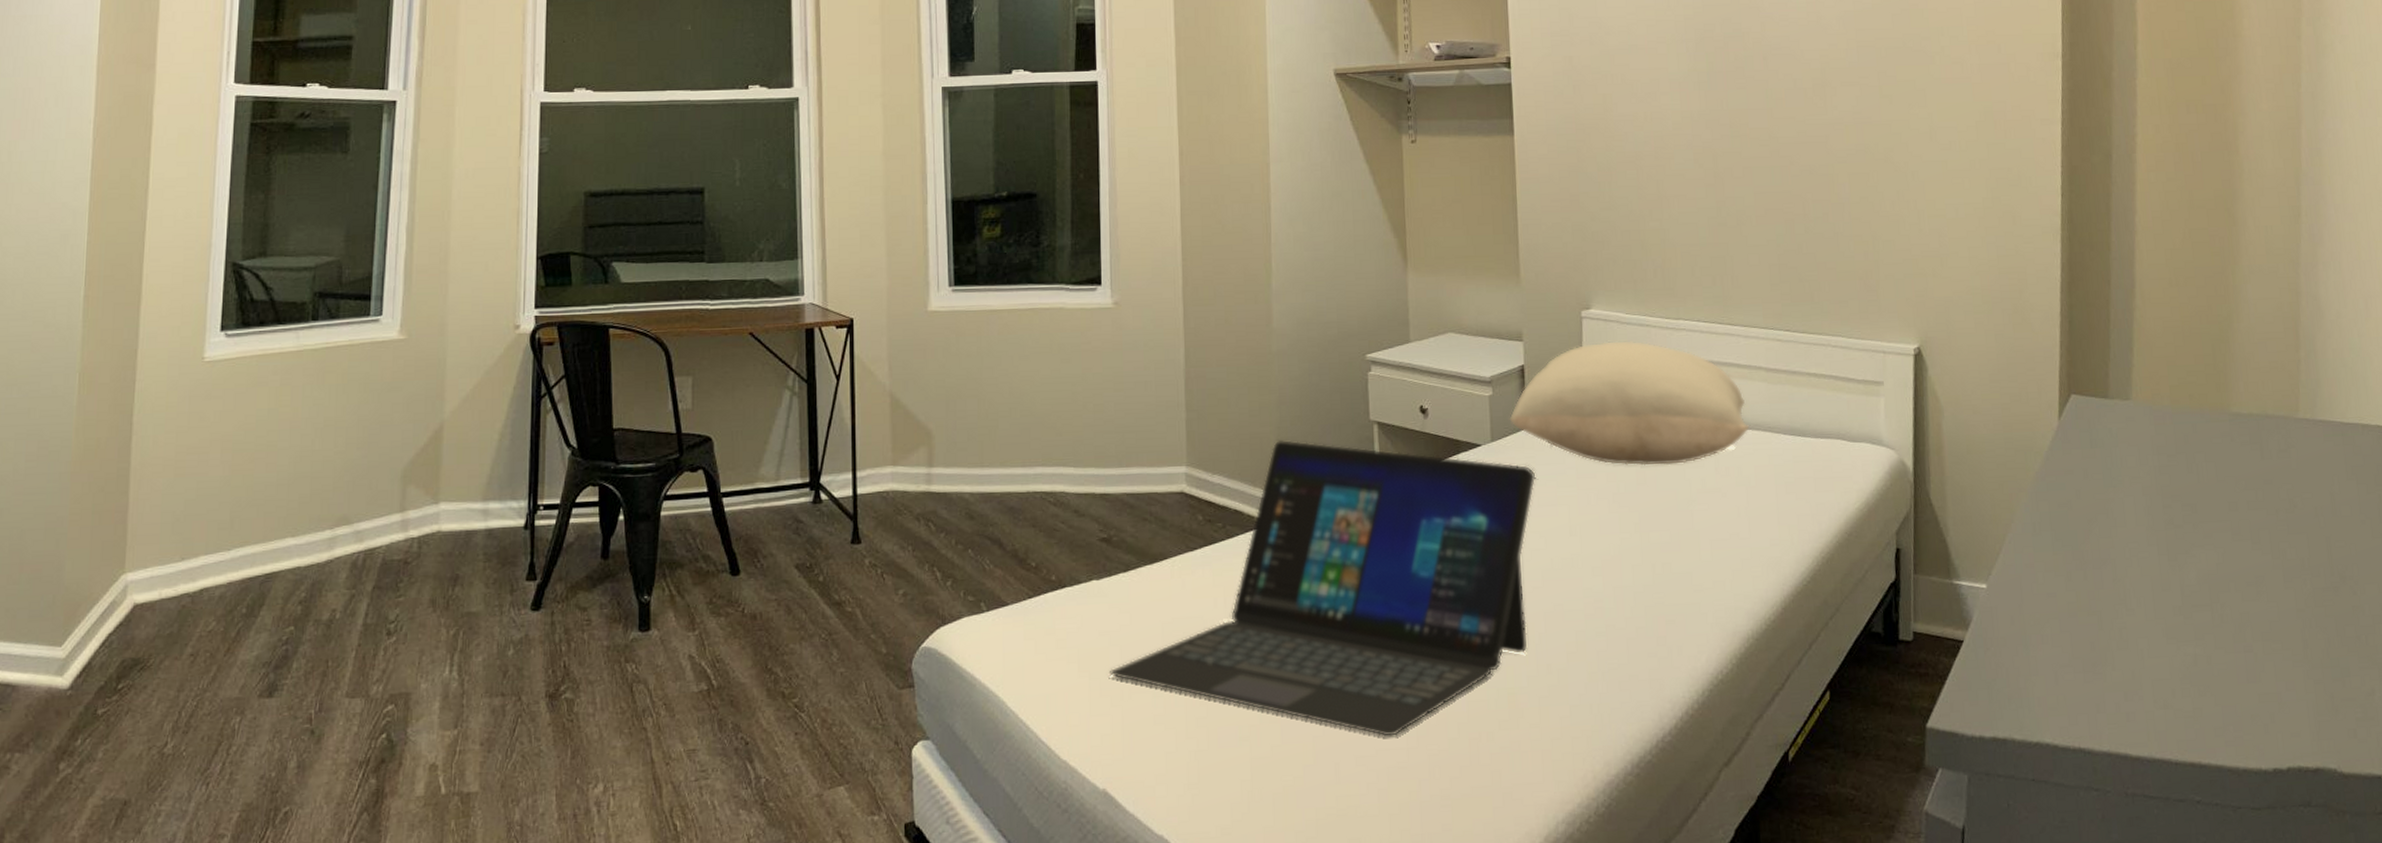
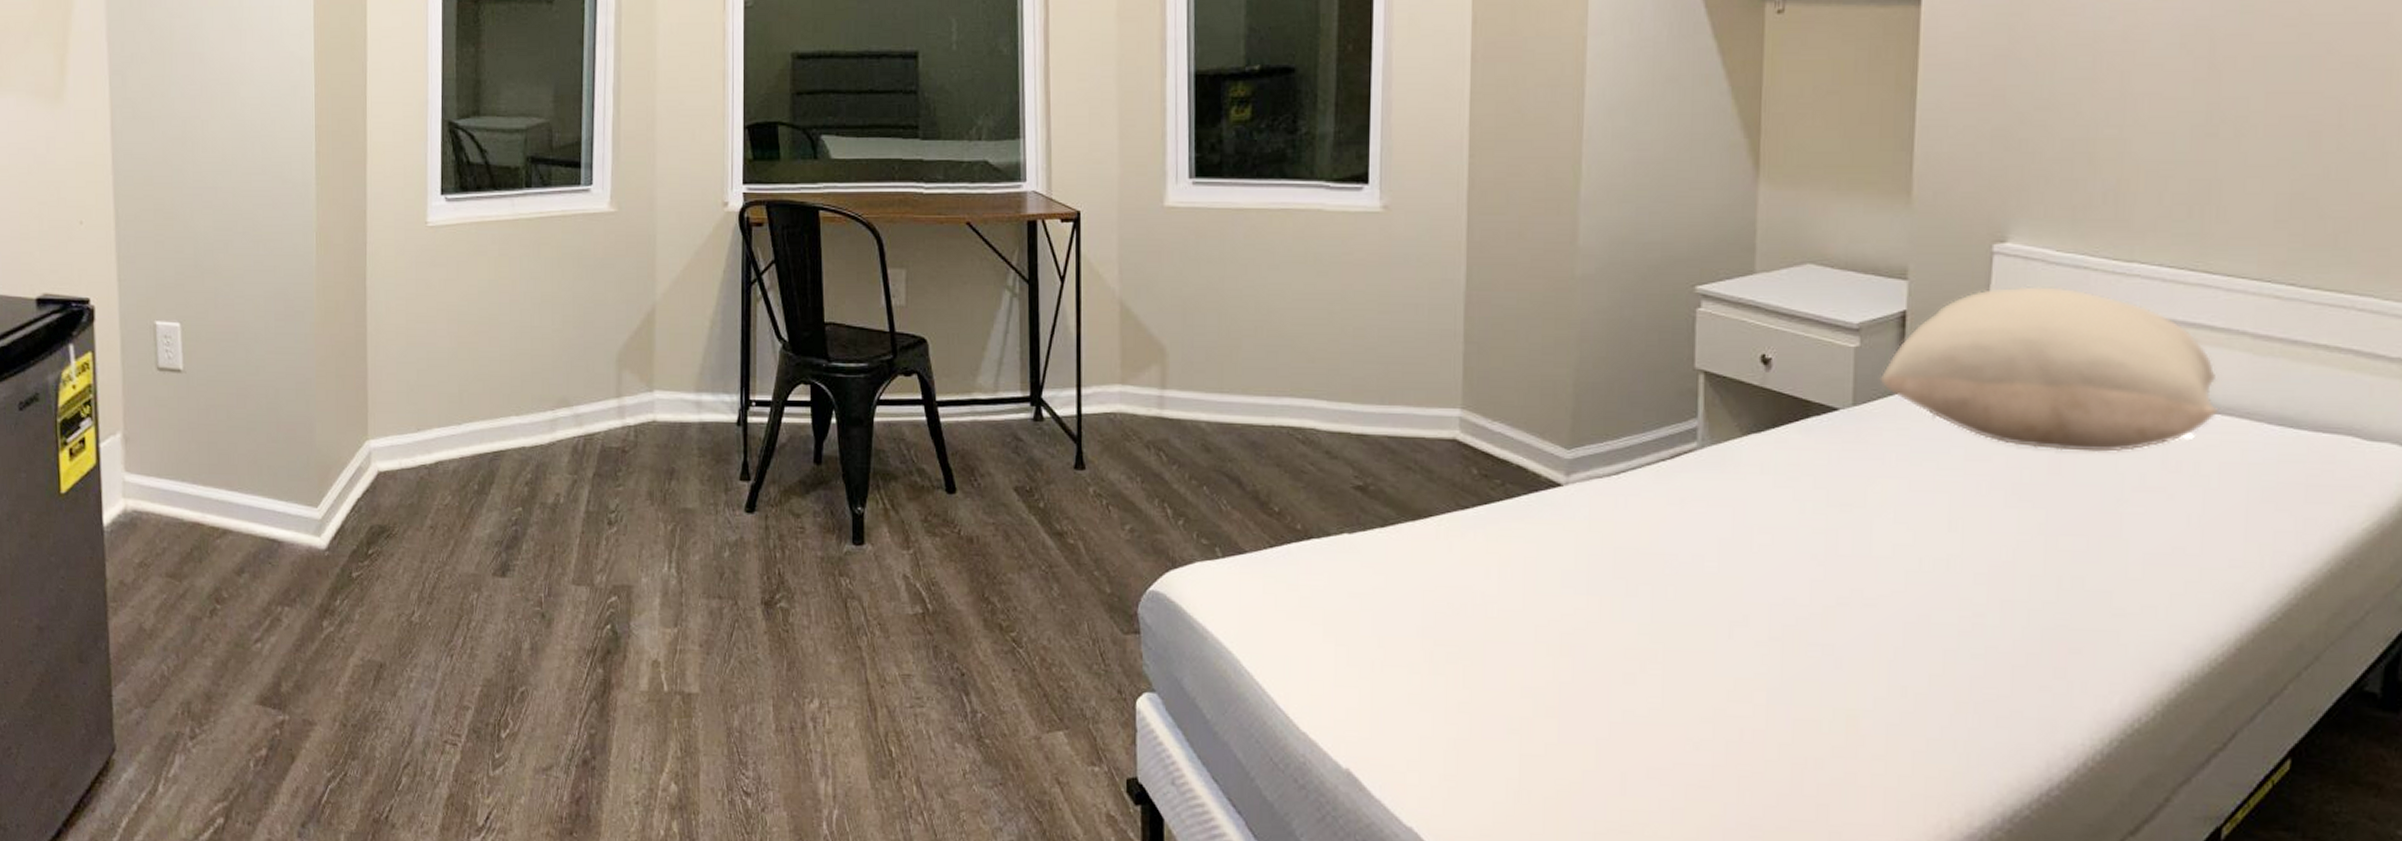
laptop: present [1110,439,1536,736] -> none [1359,384,1909,750]

